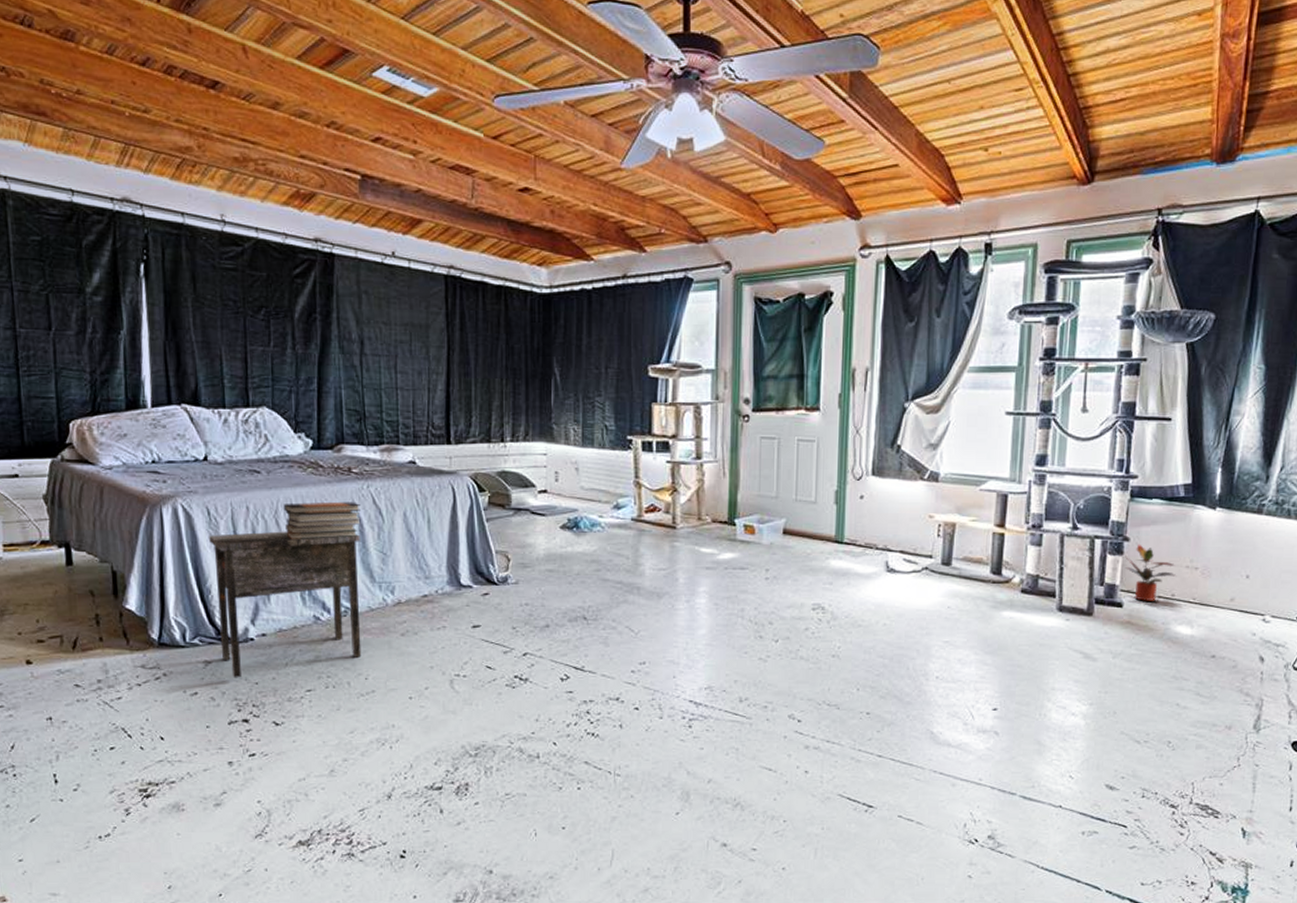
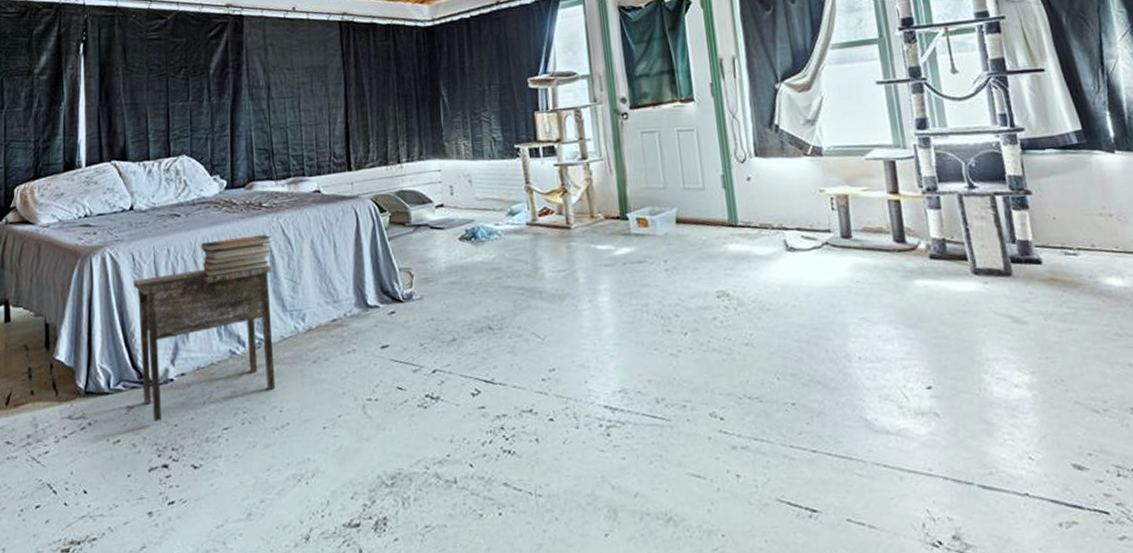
potted plant: present [1125,544,1177,601] -> none [1031,196,1092,255]

